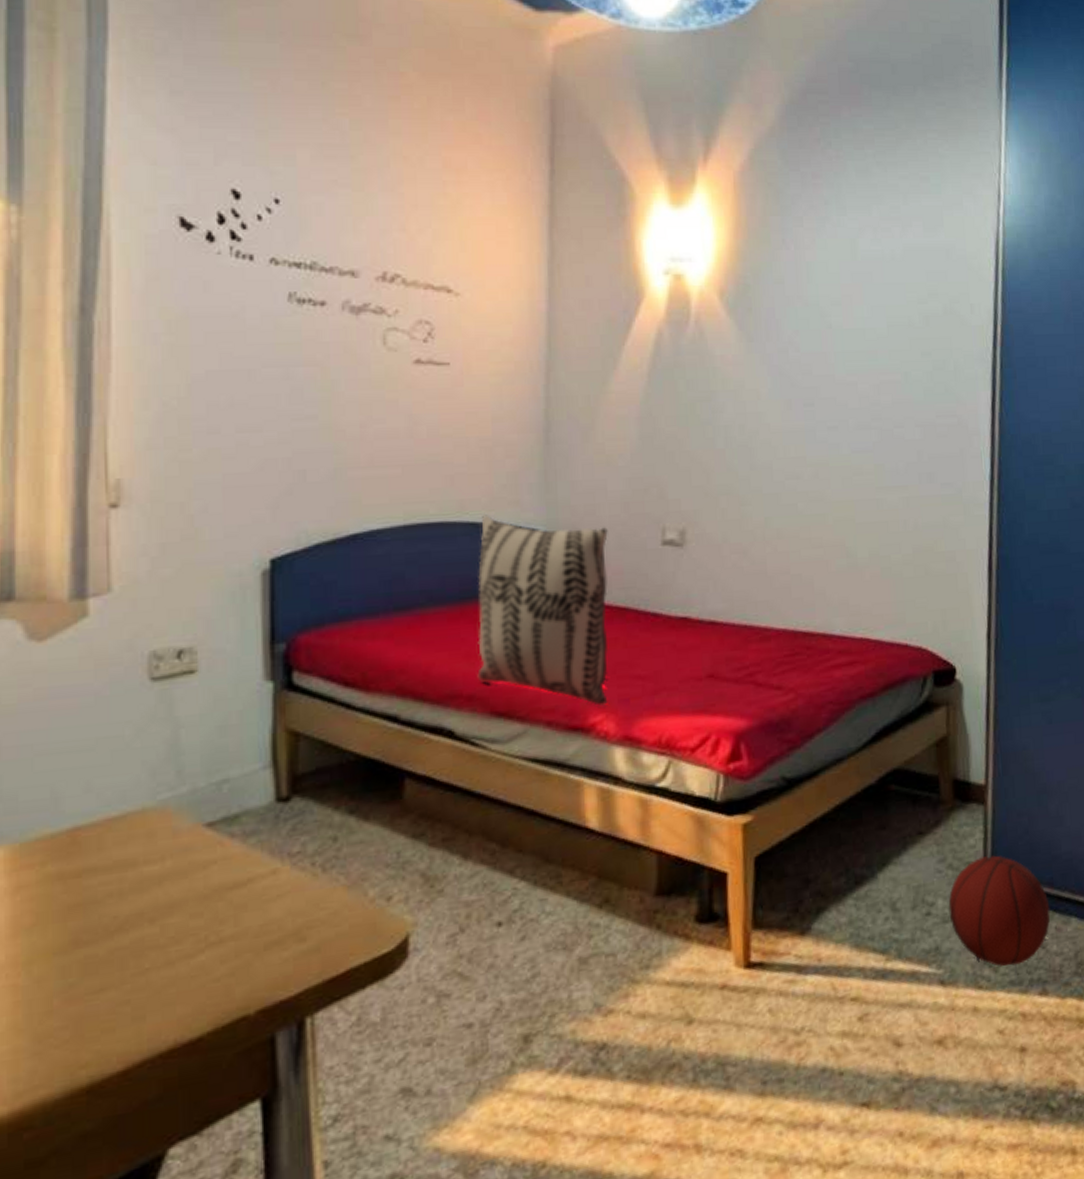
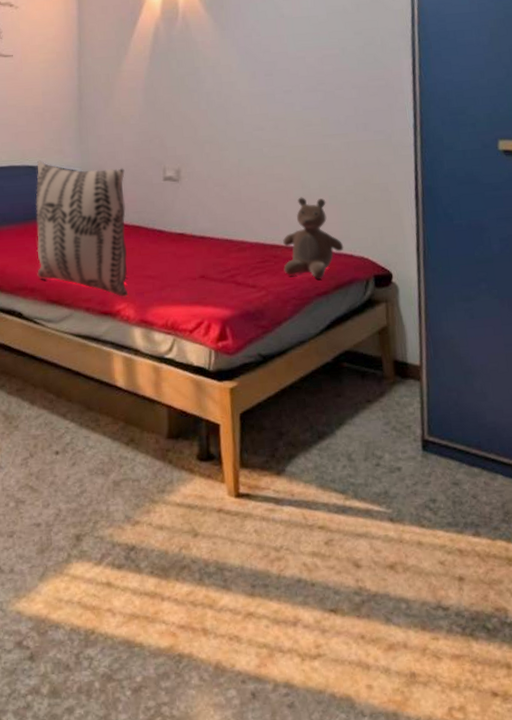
stuffed animal: none [819,568,897,676] -> present [283,197,344,279]
basketball: present [948,855,1051,967] -> none [393,421,480,510]

